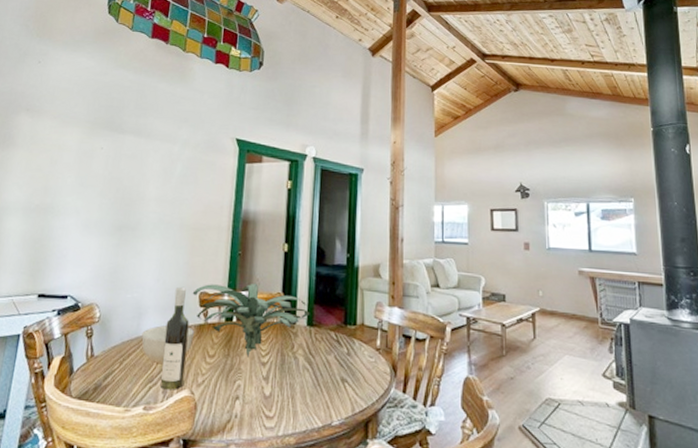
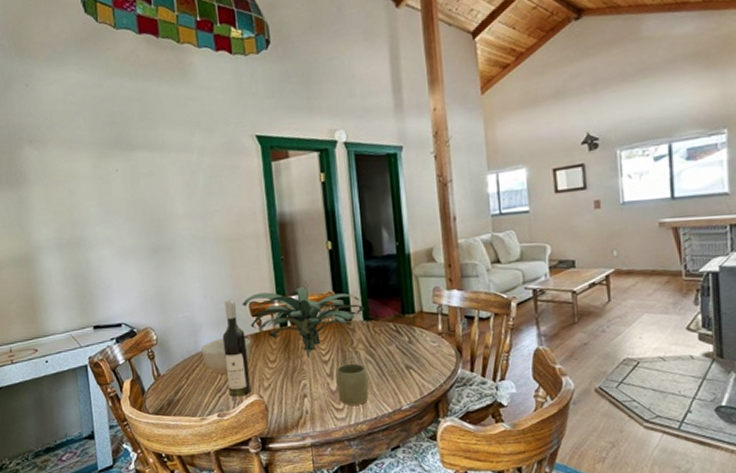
mug: none [270,368,303,415] -> present [336,363,369,406]

